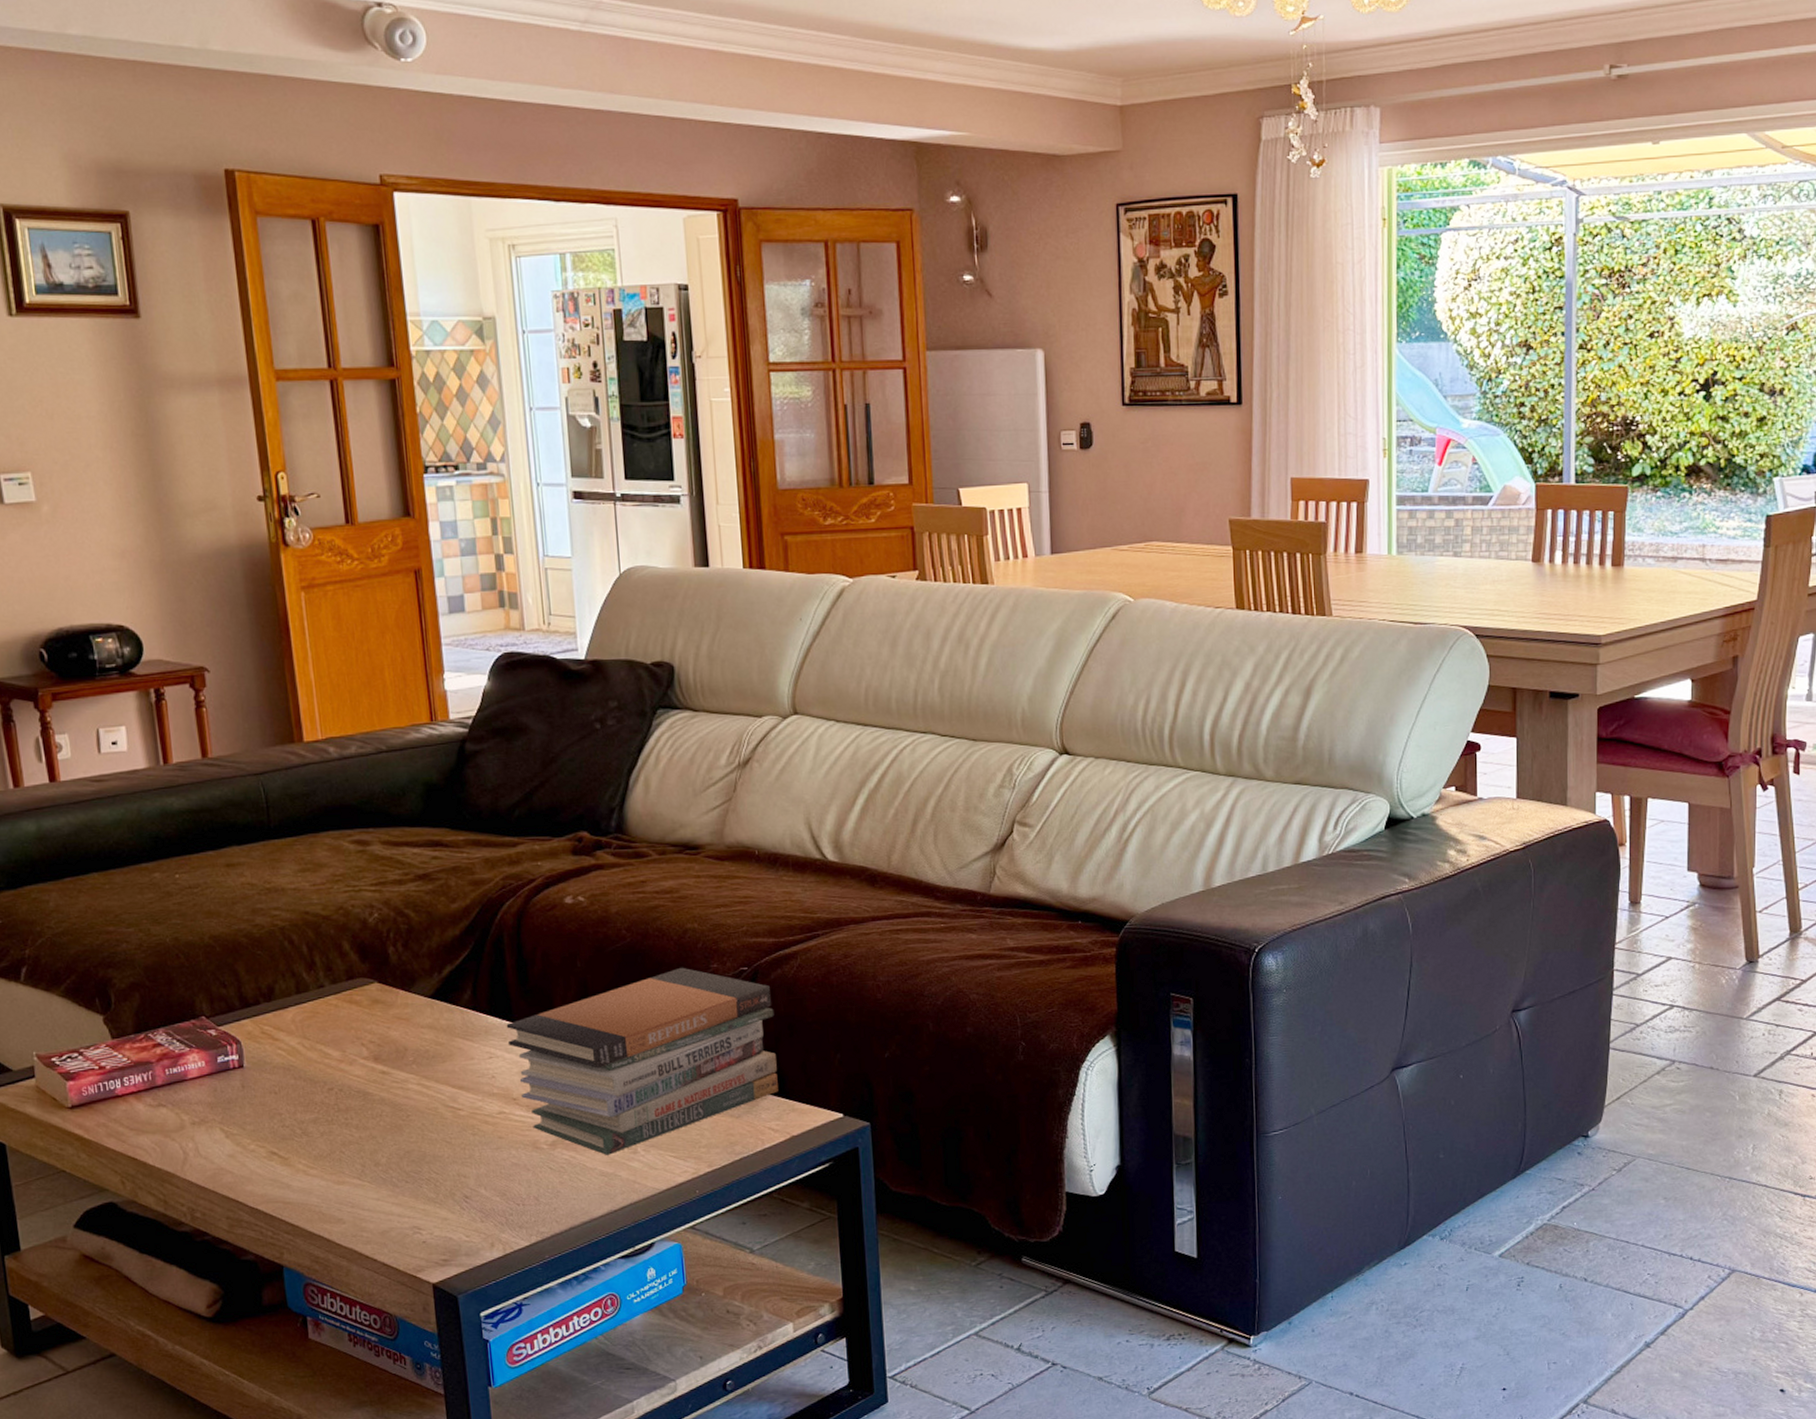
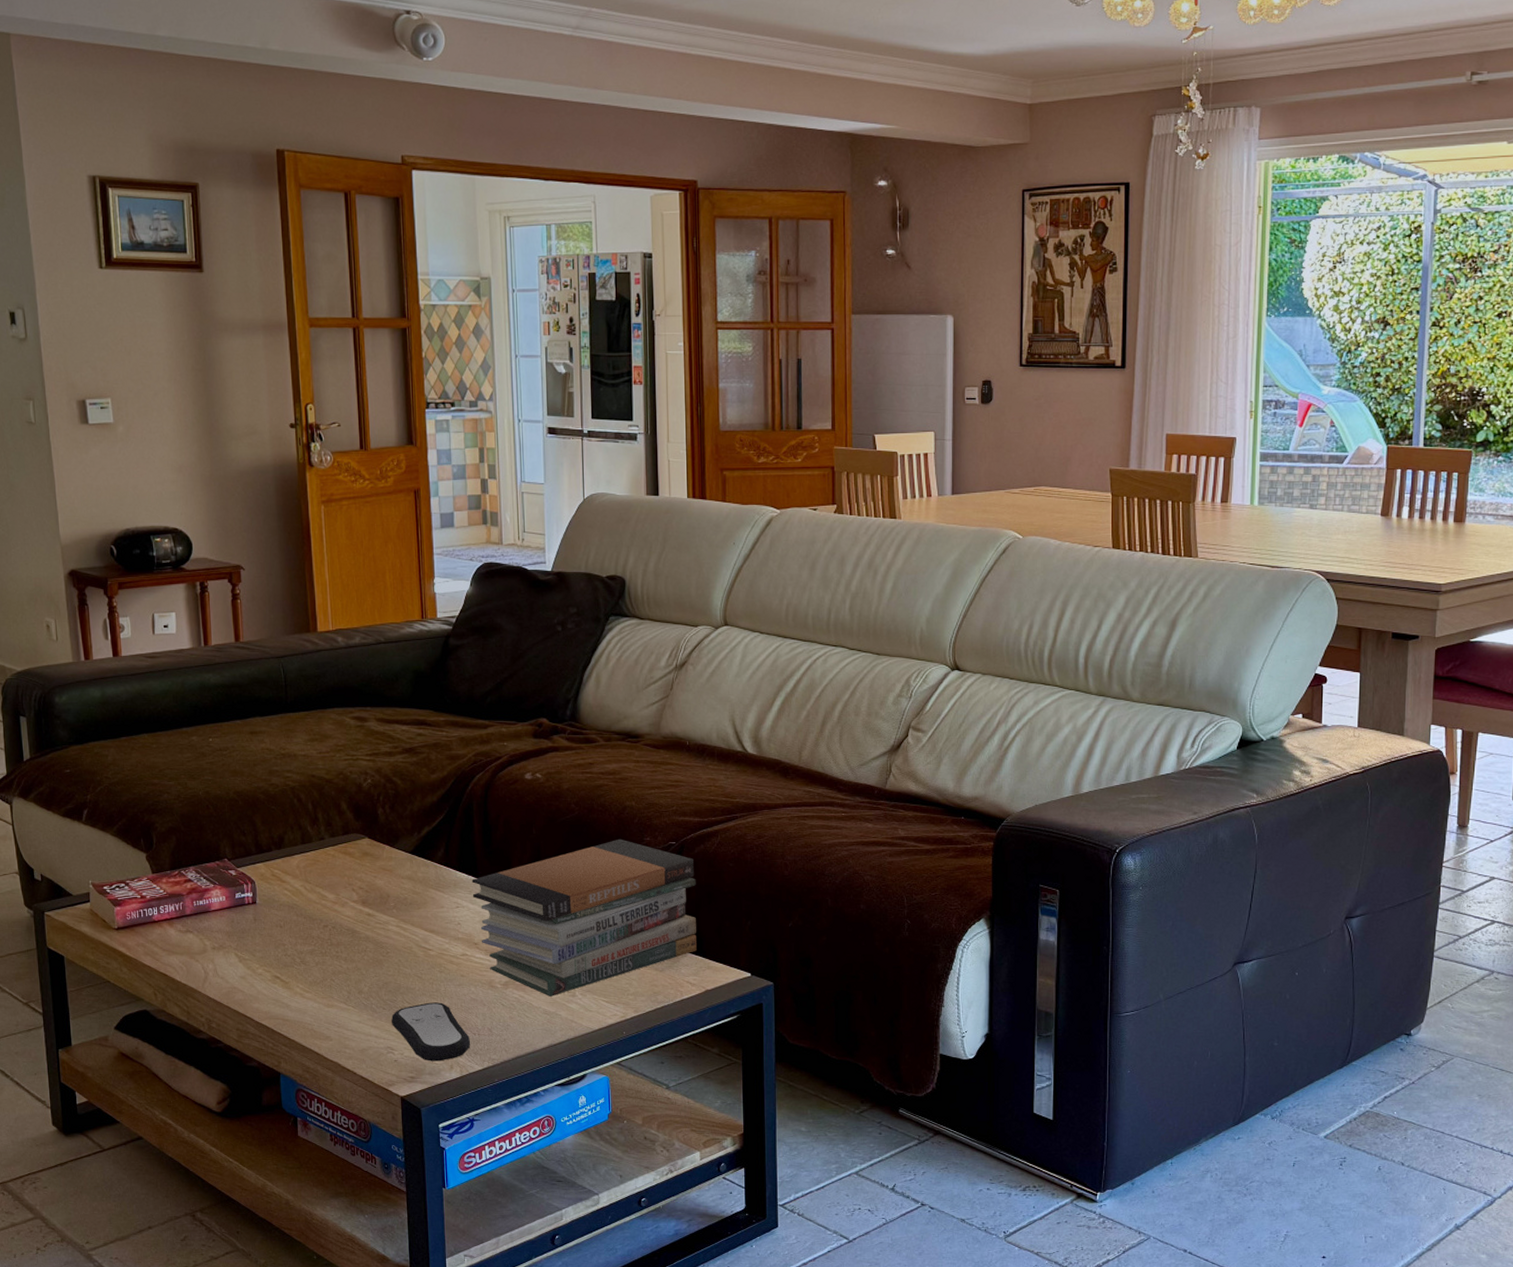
remote control: none [416,1170,514,1240] -> present [391,1002,470,1062]

